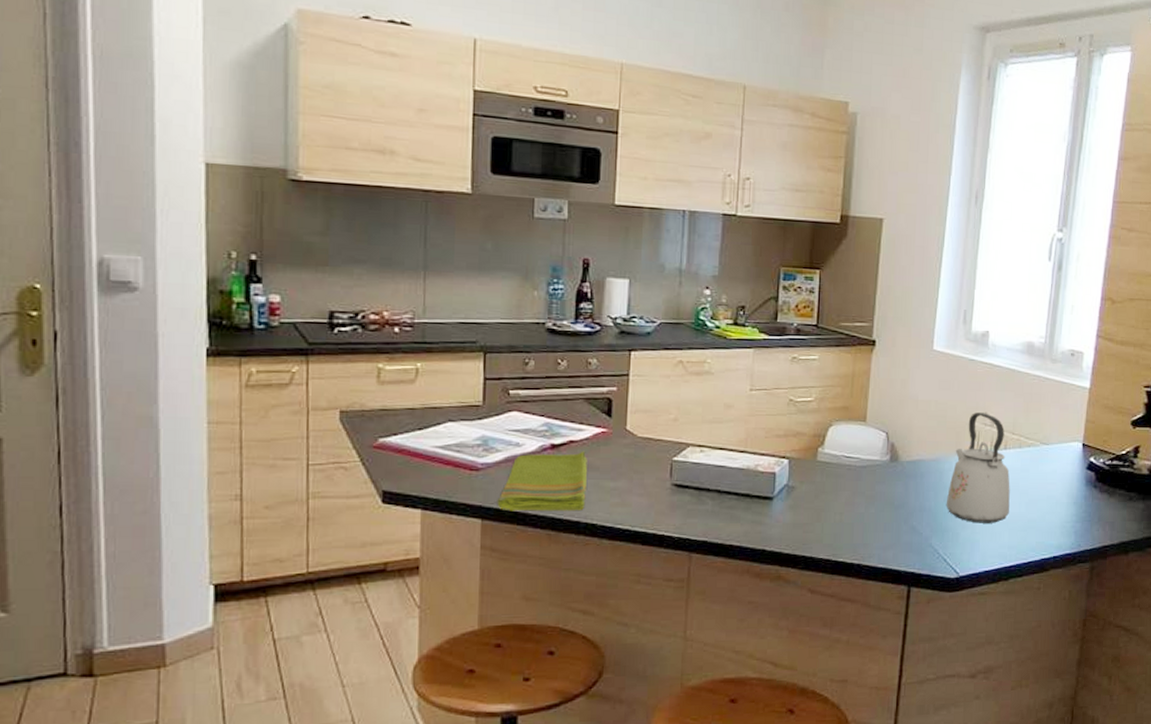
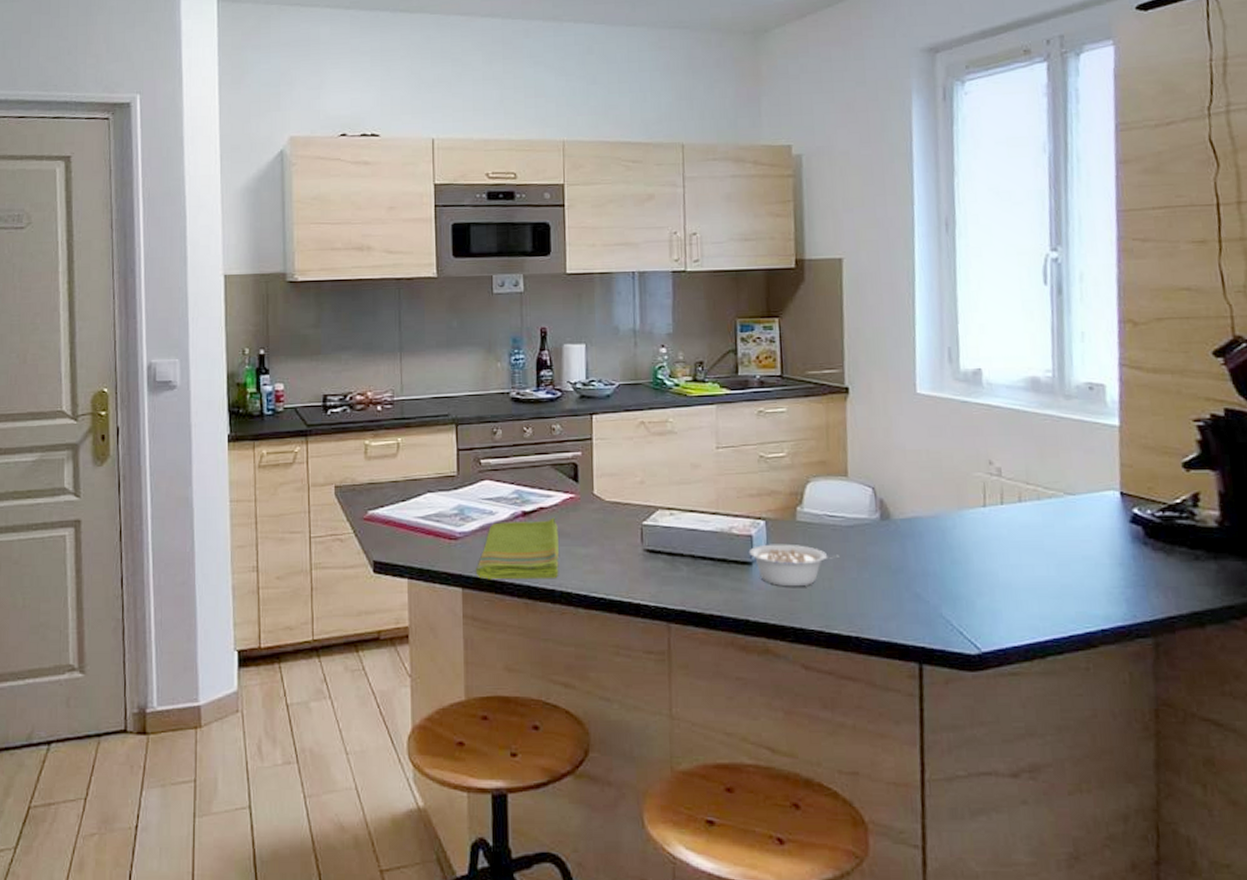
legume: none [771,481,850,520] -> present [749,544,838,587]
kettle: present [946,413,1010,523] -> none [953,461,1035,590]

